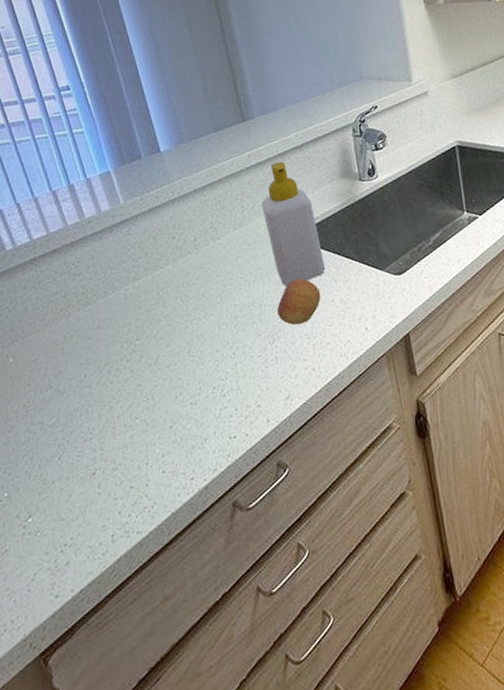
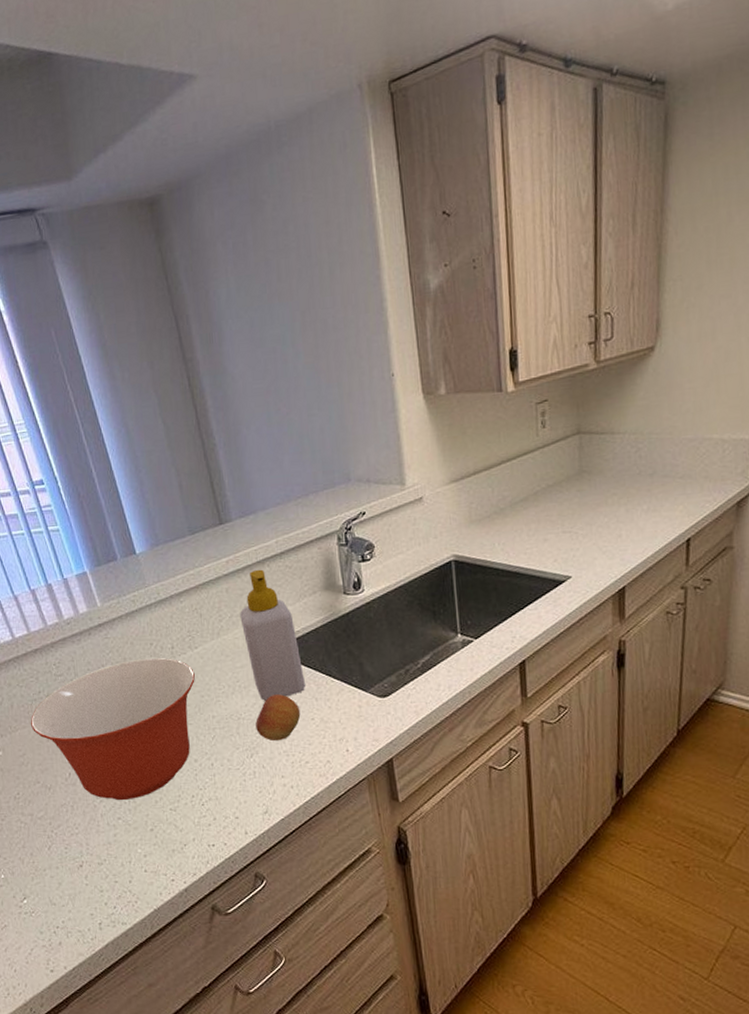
mixing bowl: none [45,250,217,400] -> present [30,657,195,801]

